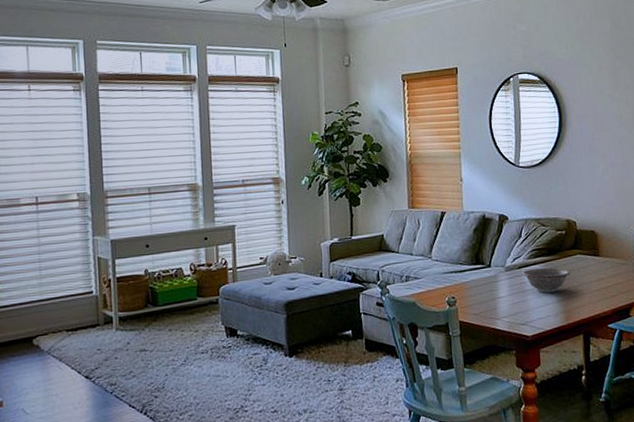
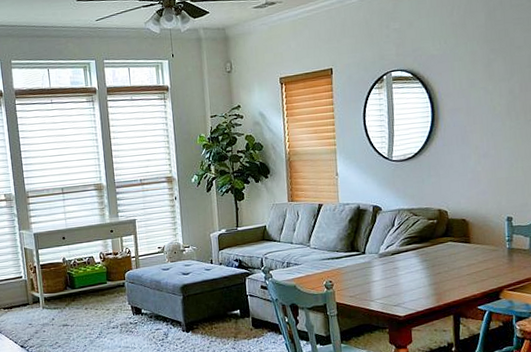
decorative bowl: present [522,267,571,293] -> none [395,254,442,277]

